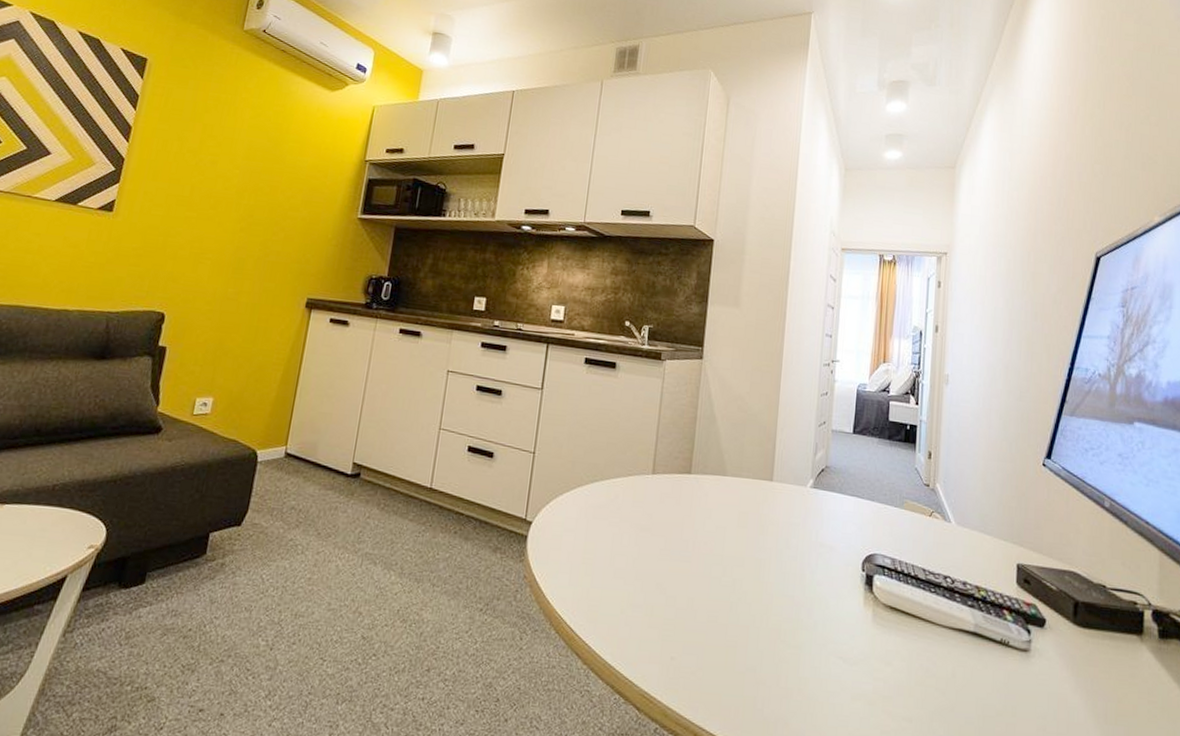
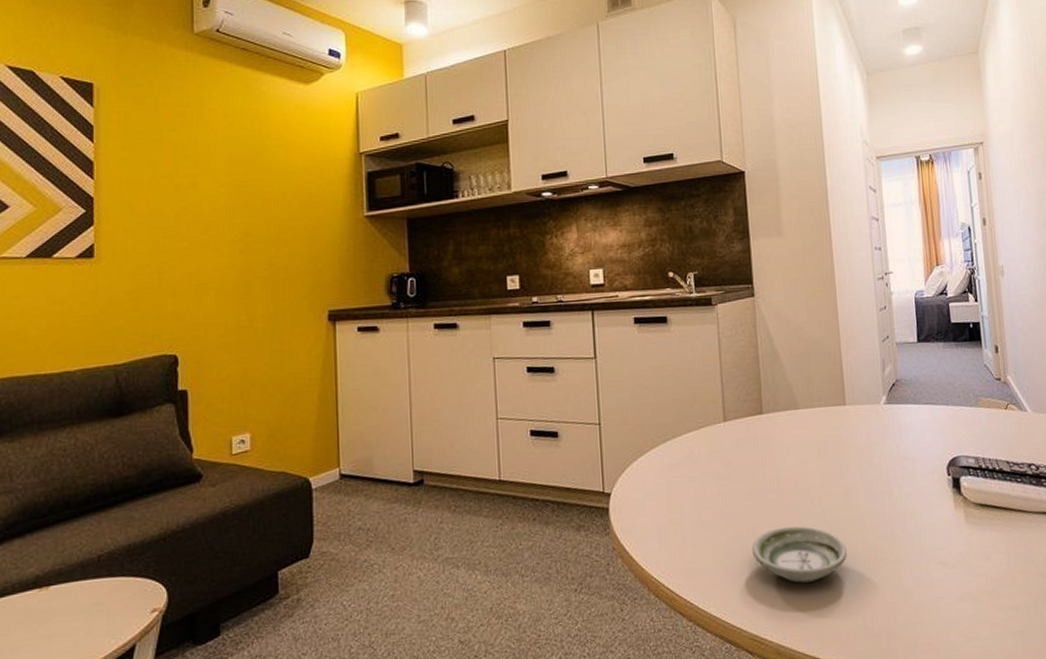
saucer: none [656,588,750,650] -> present [751,526,847,583]

